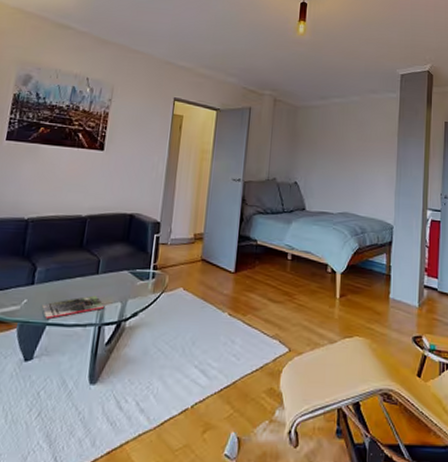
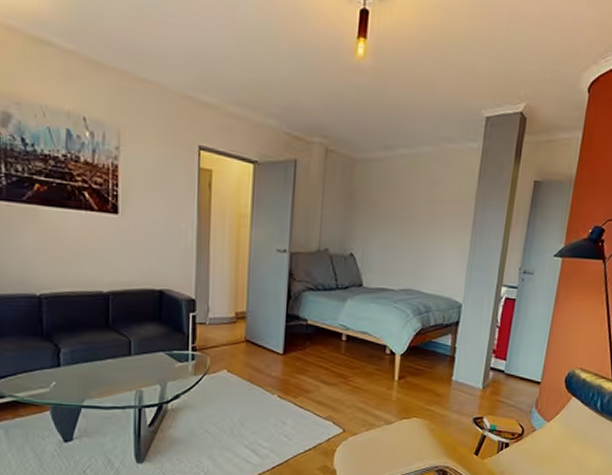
magazine: present [41,295,105,320] -> none [72,378,143,402]

